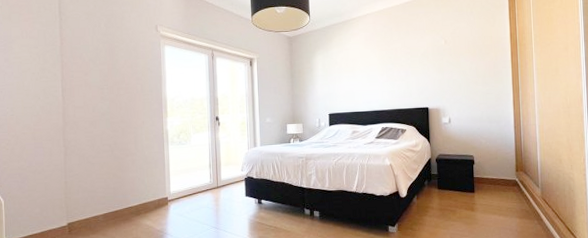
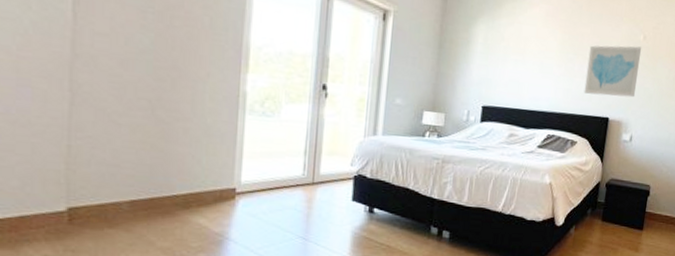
wall art: none [403,49,447,92] -> present [584,45,642,98]

